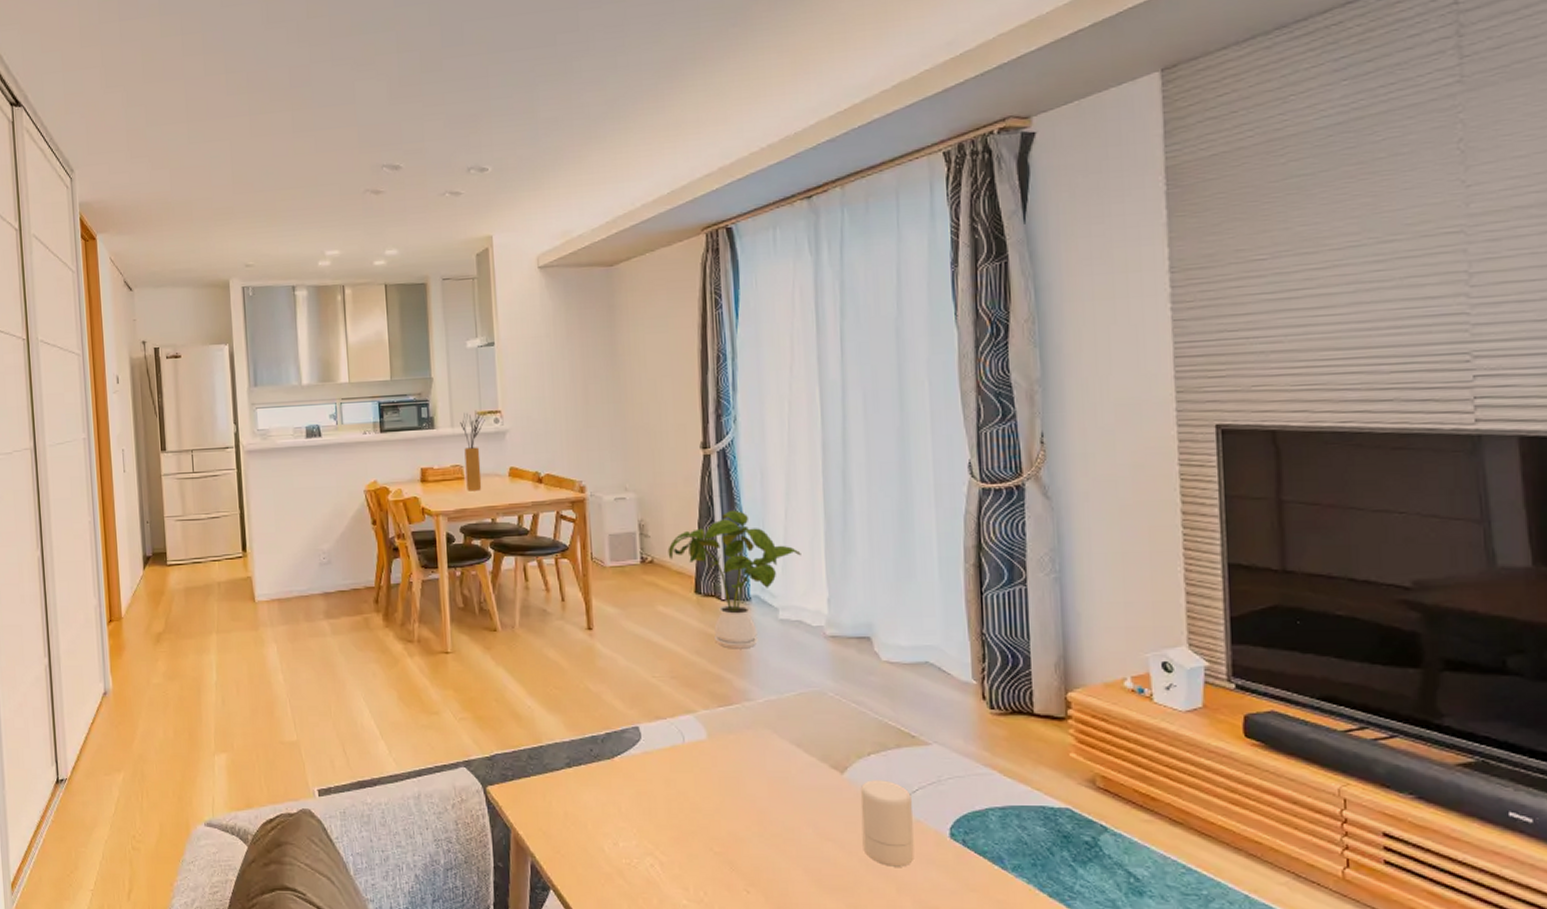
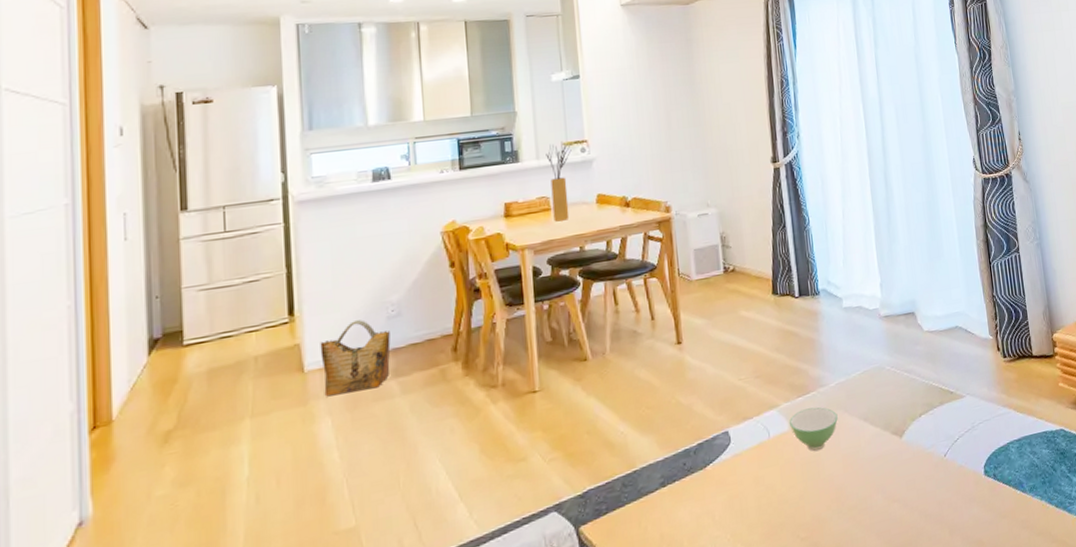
grocery bag: none [267,563,323,626] -> present [320,320,391,397]
house plant: present [668,511,801,649] -> none [747,215,857,342]
bowl: none [706,721,765,767] -> present [789,407,838,451]
candle: present [860,780,914,867] -> none [915,435,960,513]

